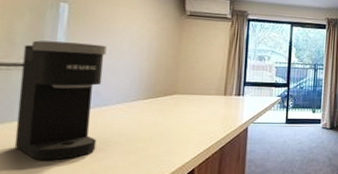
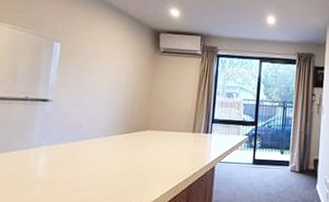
coffee maker: present [14,40,107,161] -> none [12,77,90,190]

